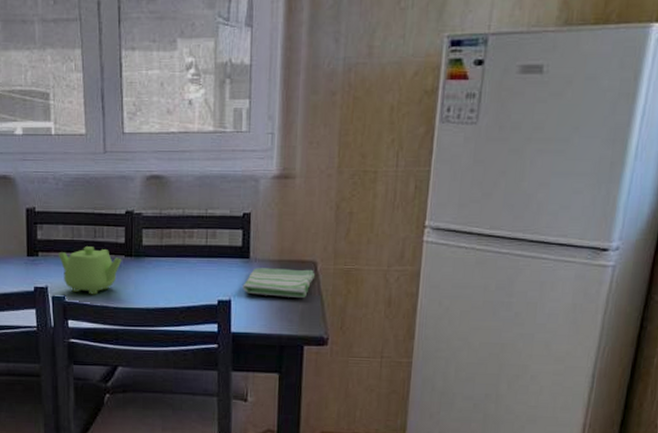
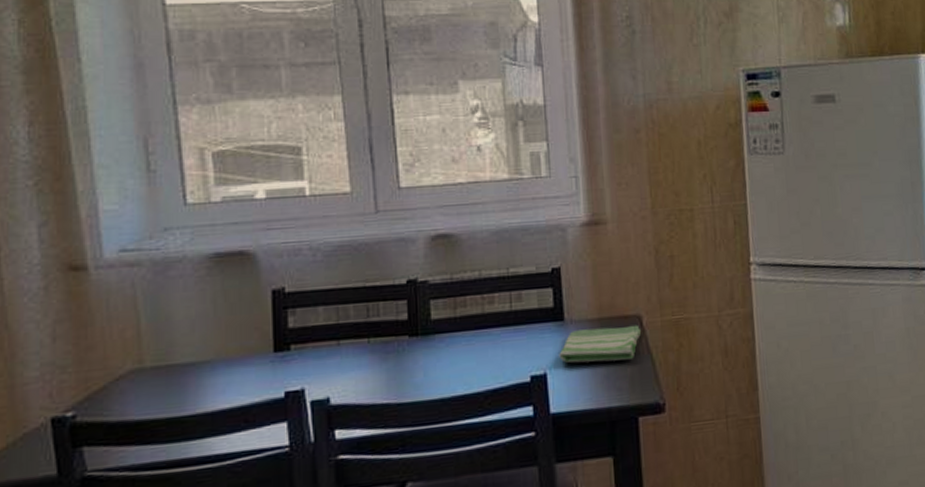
teapot: present [57,246,122,295] -> none [317,329,405,392]

